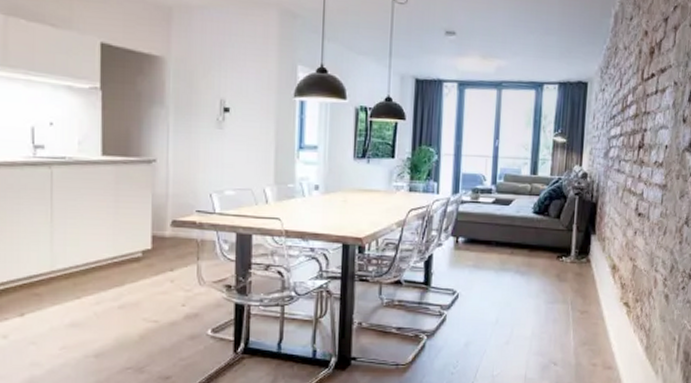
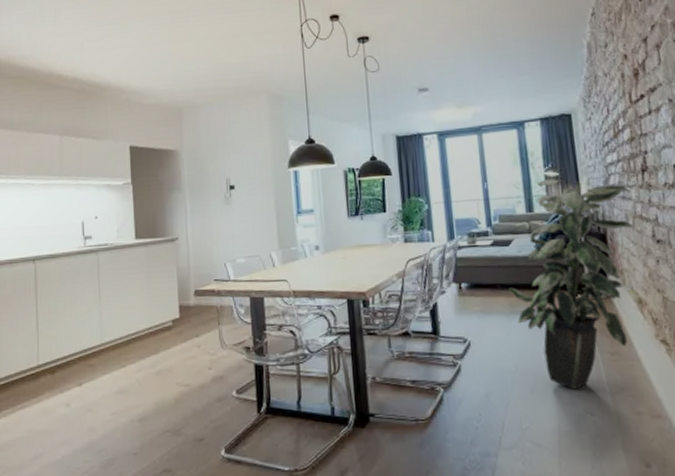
indoor plant: none [502,144,626,342] -> present [508,179,634,390]

